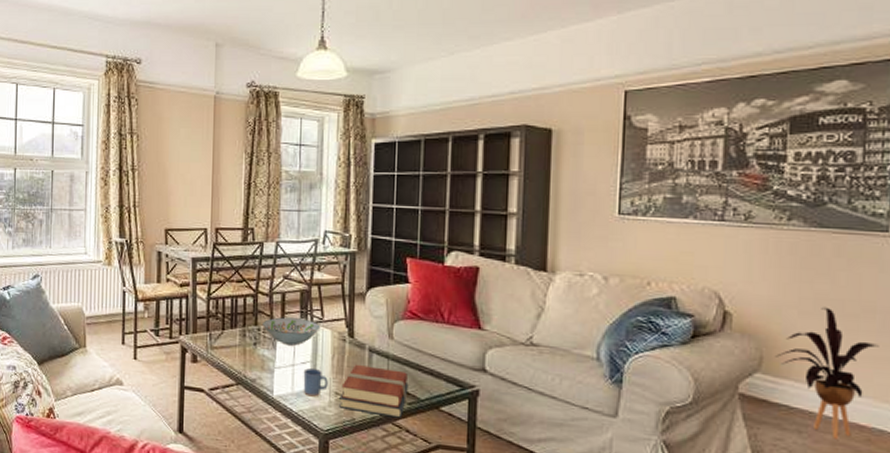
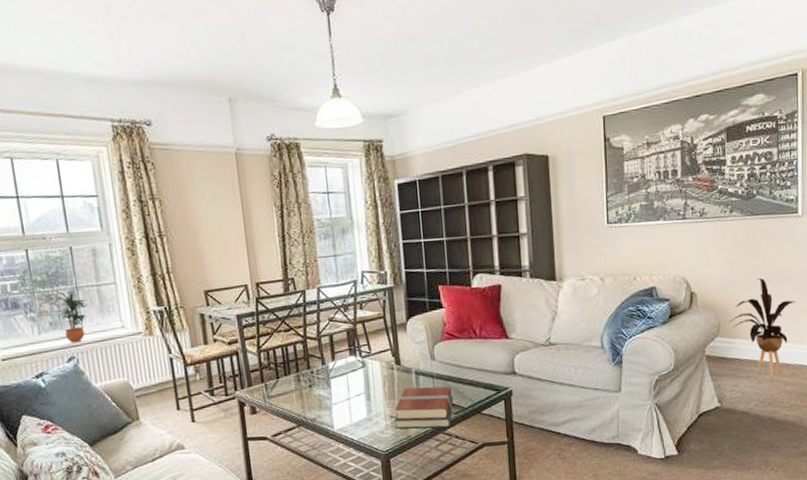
potted plant: none [29,210,59,262] -> present [55,290,89,343]
decorative bowl: present [263,317,321,346] -> none [315,355,370,382]
mug: present [303,368,328,397] -> none [359,398,383,424]

